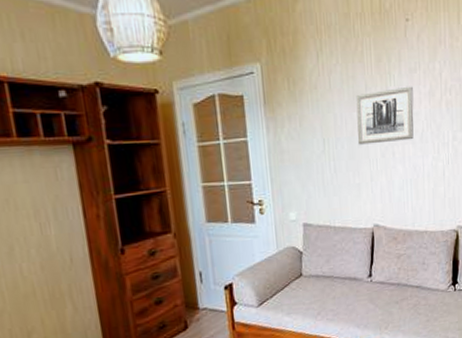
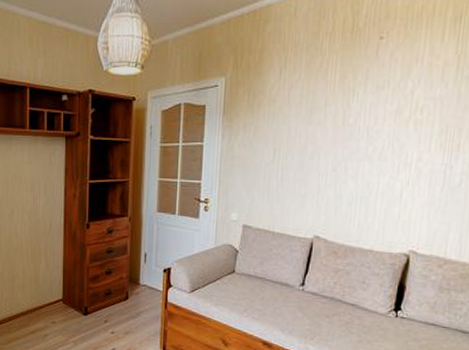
wall art: present [356,86,414,145] -> none [309,103,378,158]

